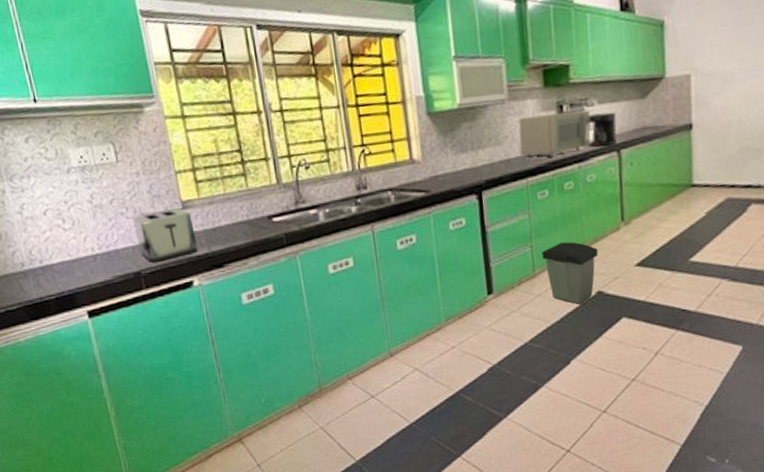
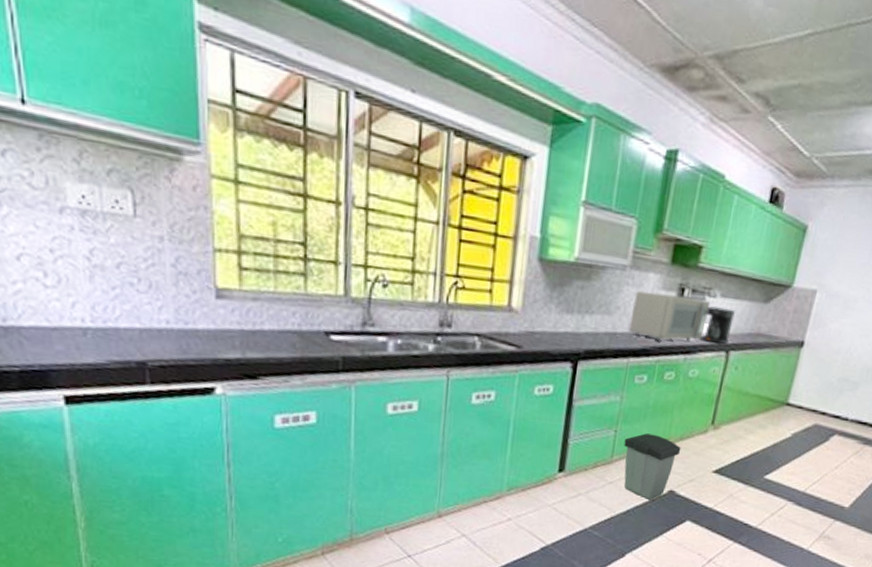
toaster: present [132,208,198,263] -> none [145,291,228,357]

